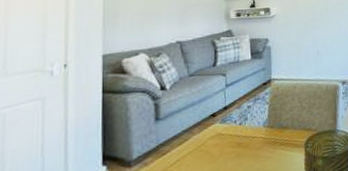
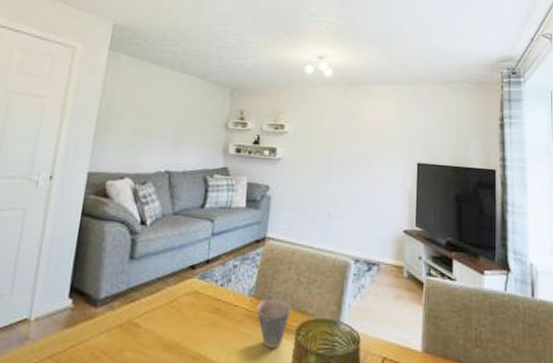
cup: none [272,123,299,163] -> present [257,298,292,350]

